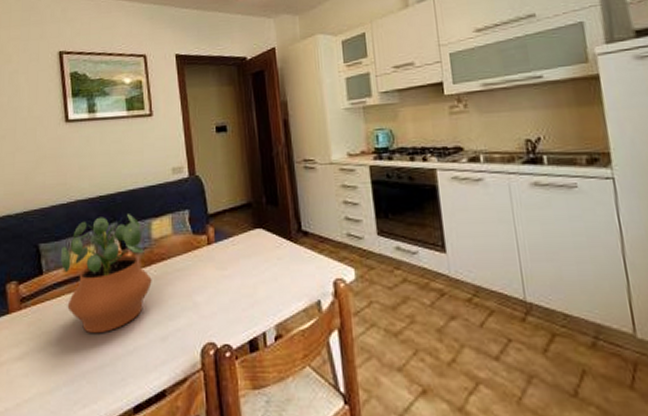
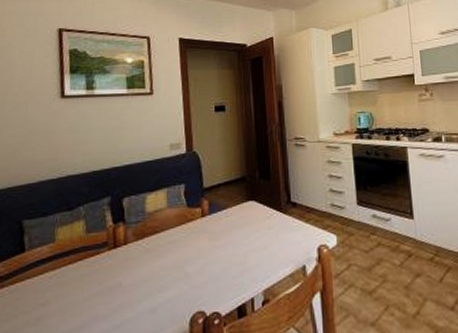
potted plant: present [61,214,152,334] -> none [46,188,144,311]

